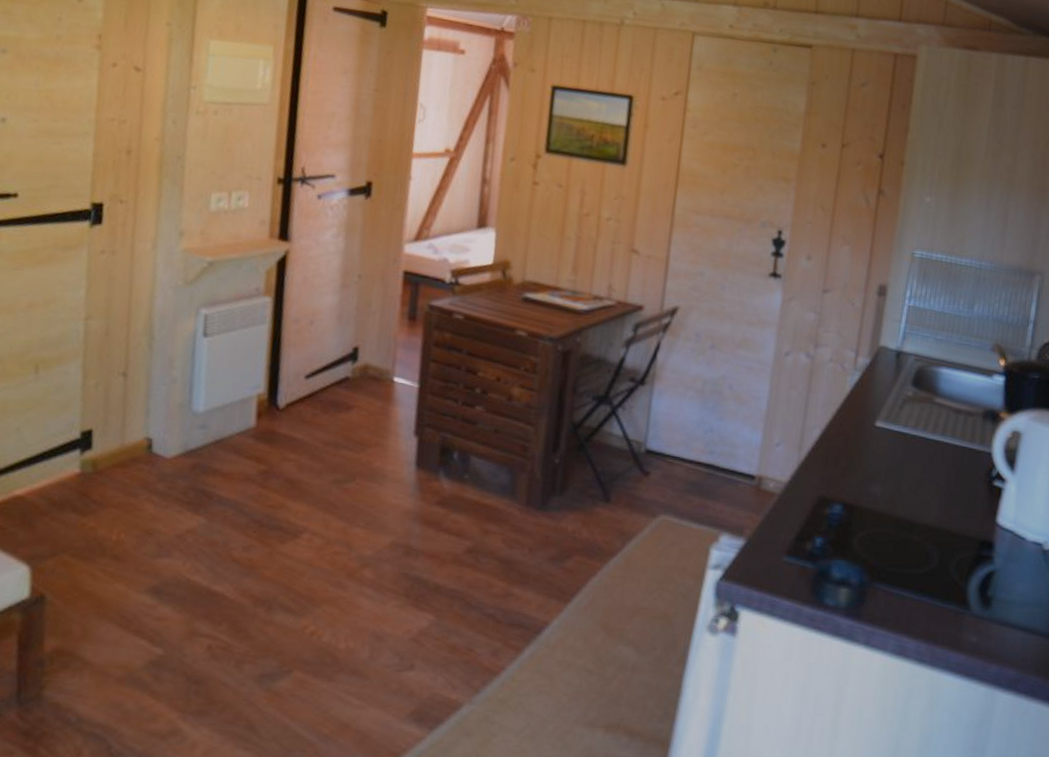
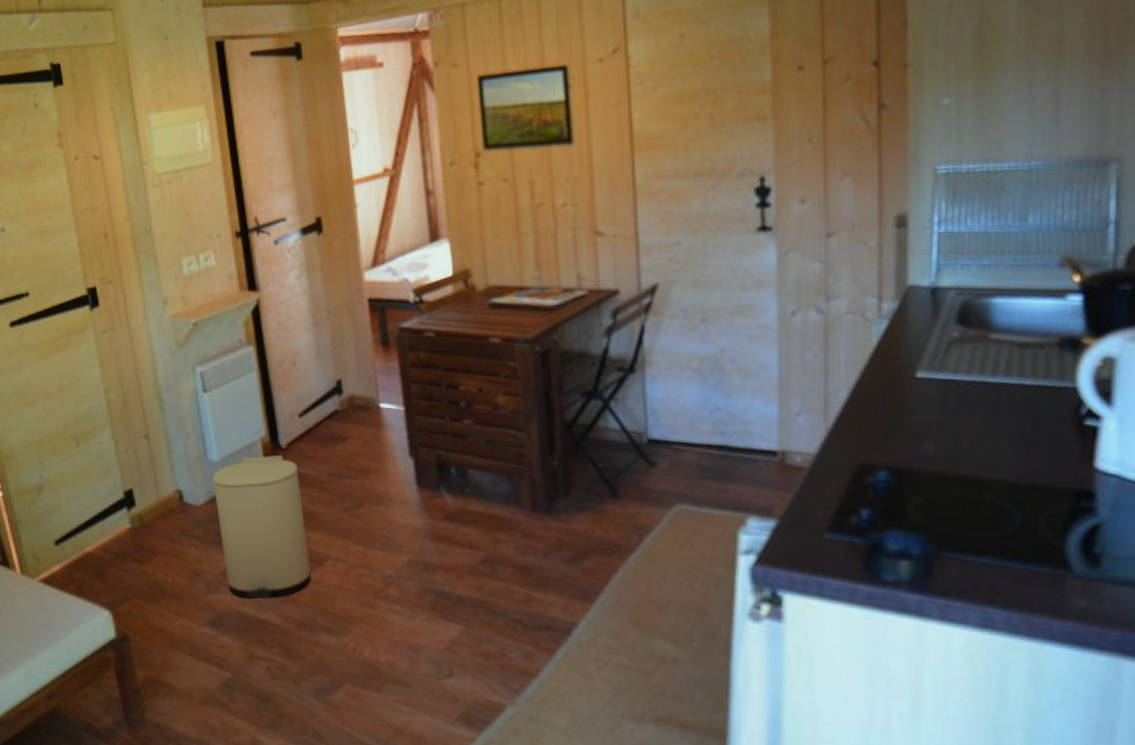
pedal bin: none [183,412,292,569] -> present [213,455,311,599]

